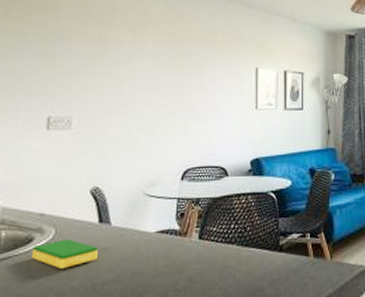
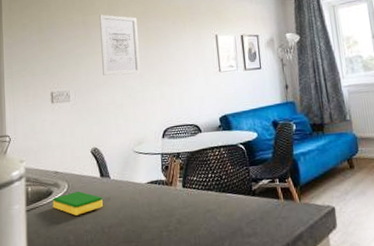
wall art: none [117,31,166,104] -> present [99,14,141,76]

